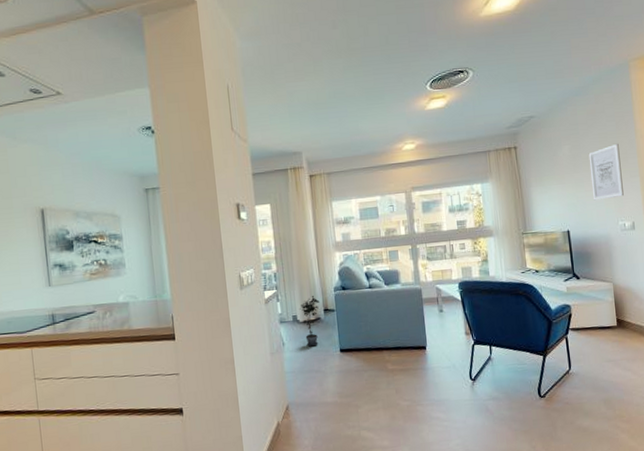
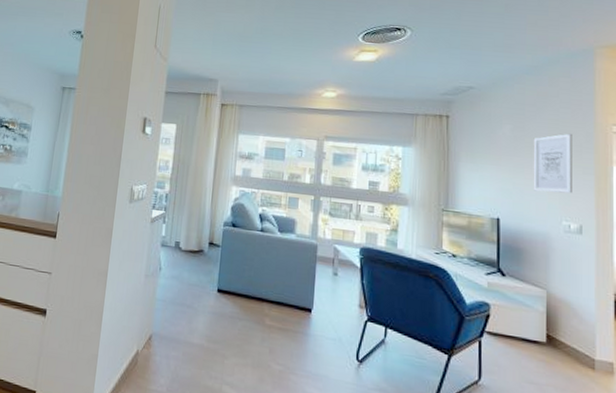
potted plant: present [300,296,320,347] -> none [184,226,207,279]

